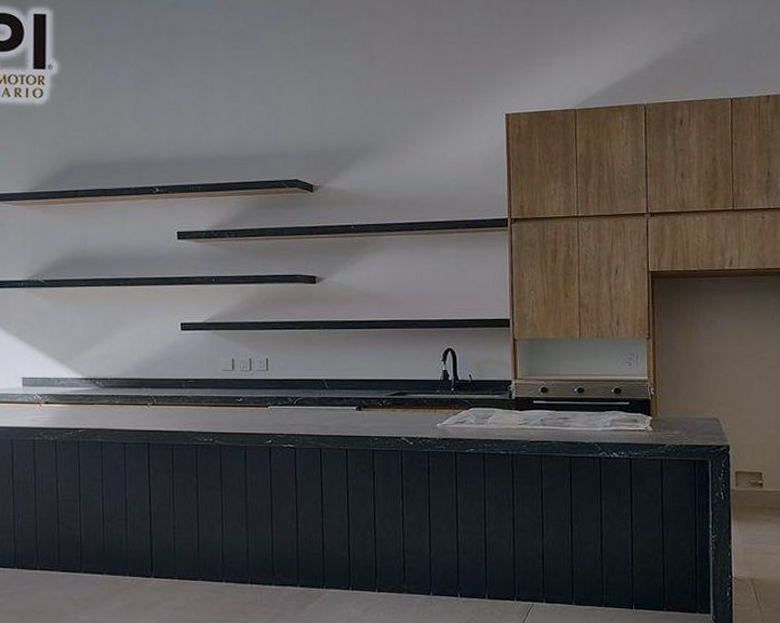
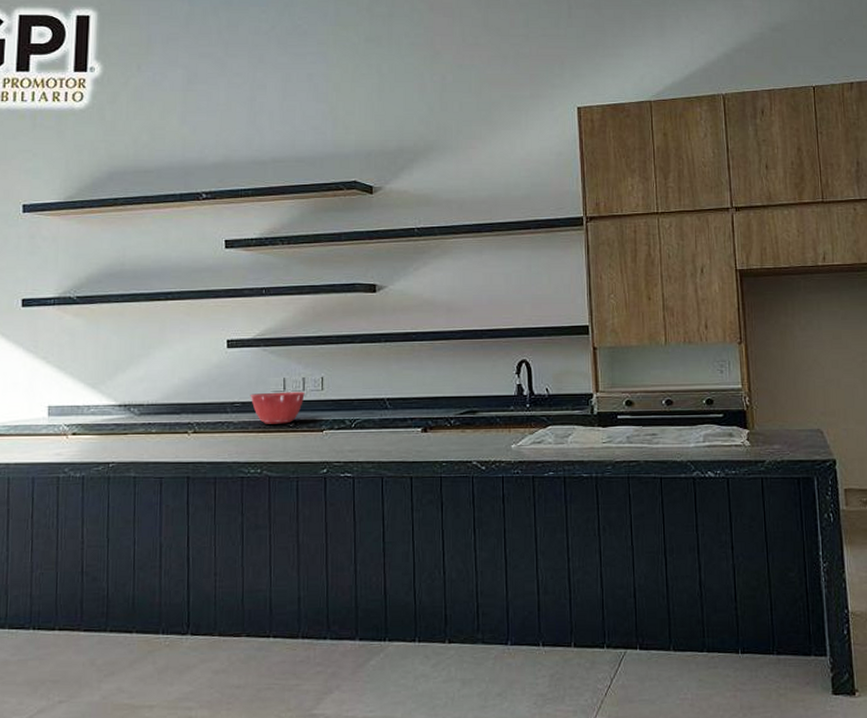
mixing bowl: none [202,371,251,399] -> present [250,391,305,424]

